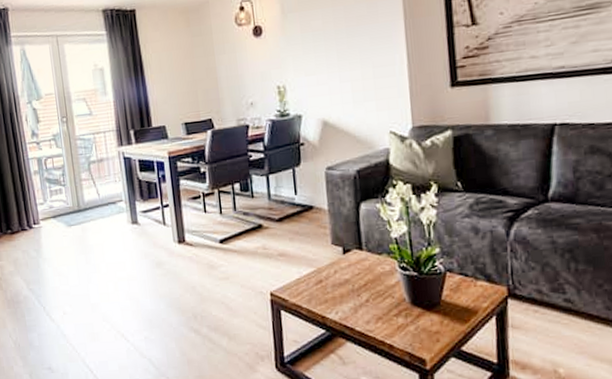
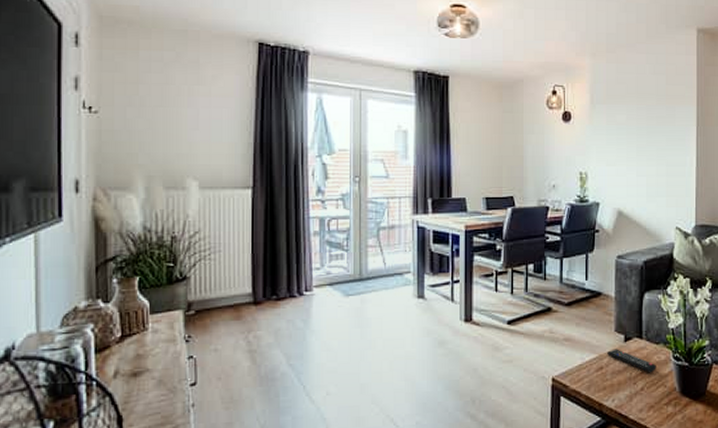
remote control: none [326,261,381,285] -> present [607,349,656,373]

